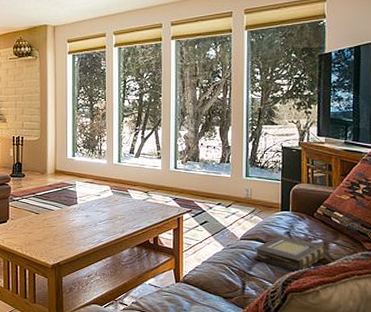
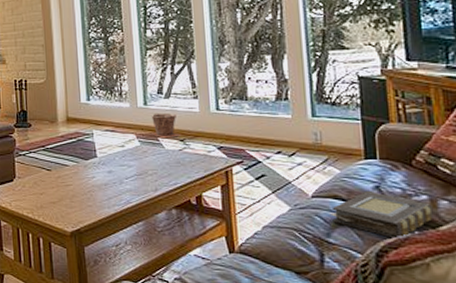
plant pot: none [122,169,145,190] -> present [150,112,180,139]

